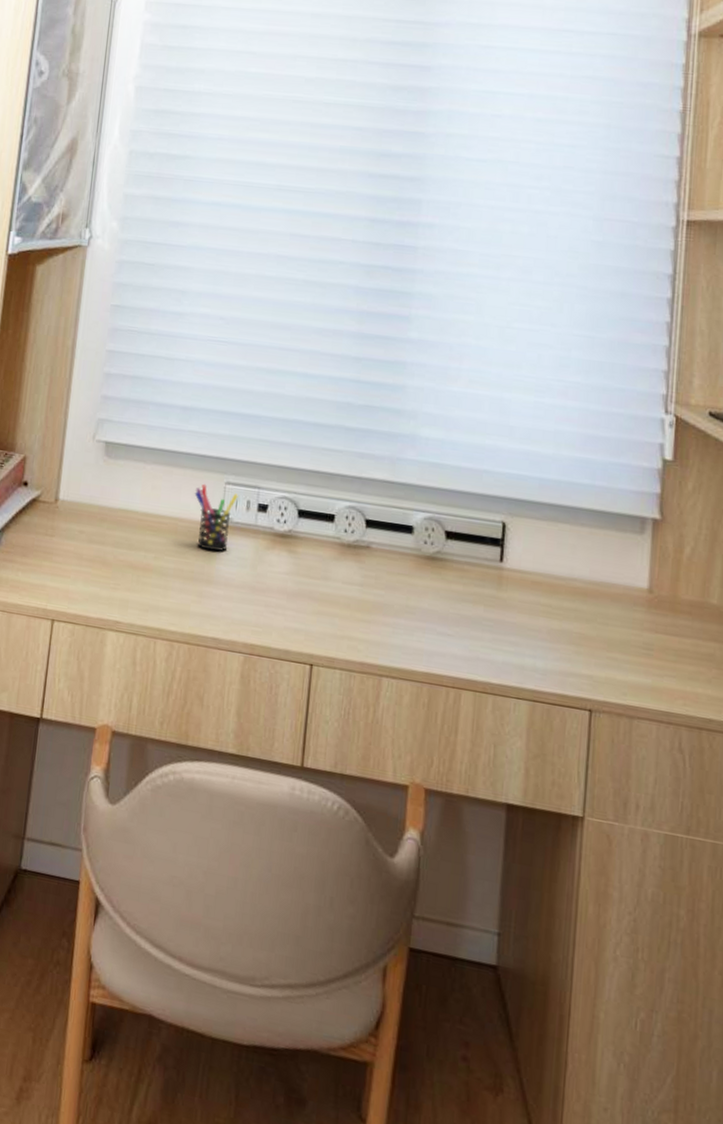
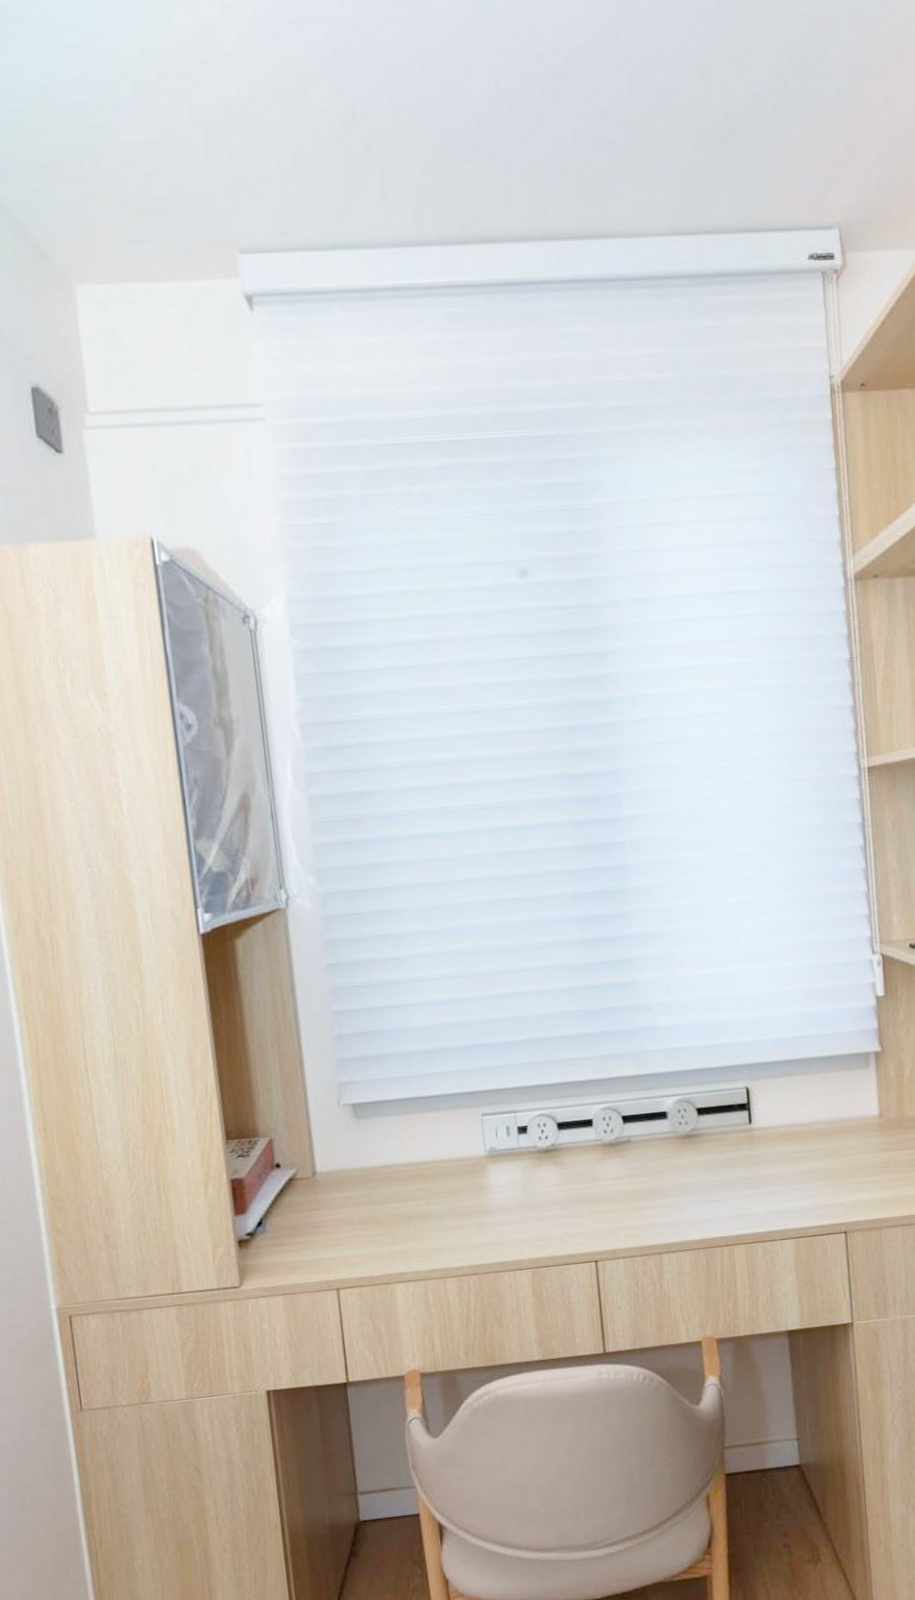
pen holder: present [194,483,238,552] -> none [453,1121,497,1183]

